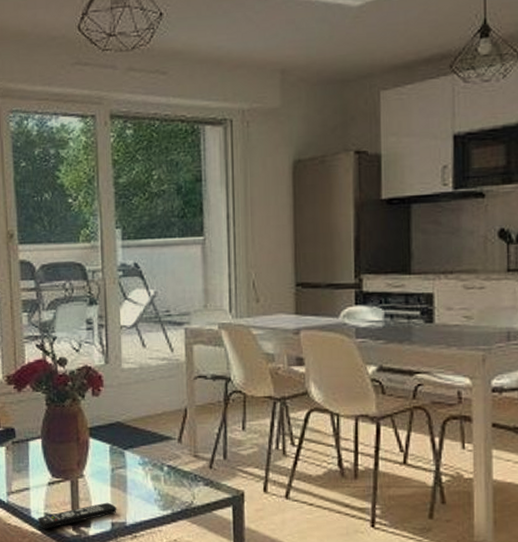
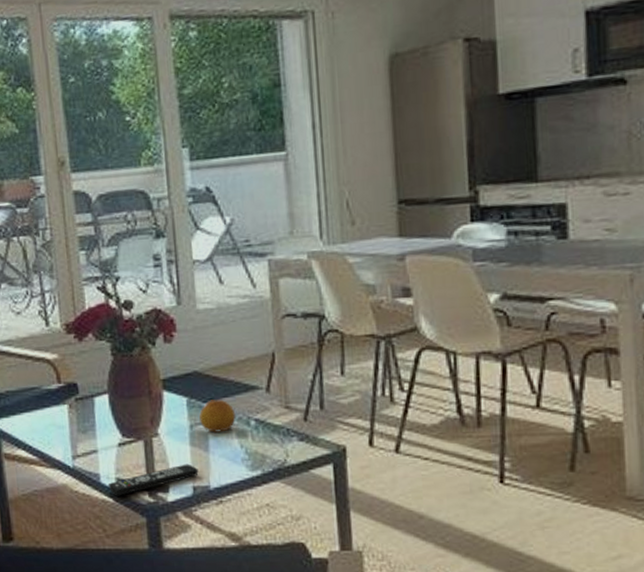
fruit: none [120,447,152,476] -> present [199,399,236,433]

